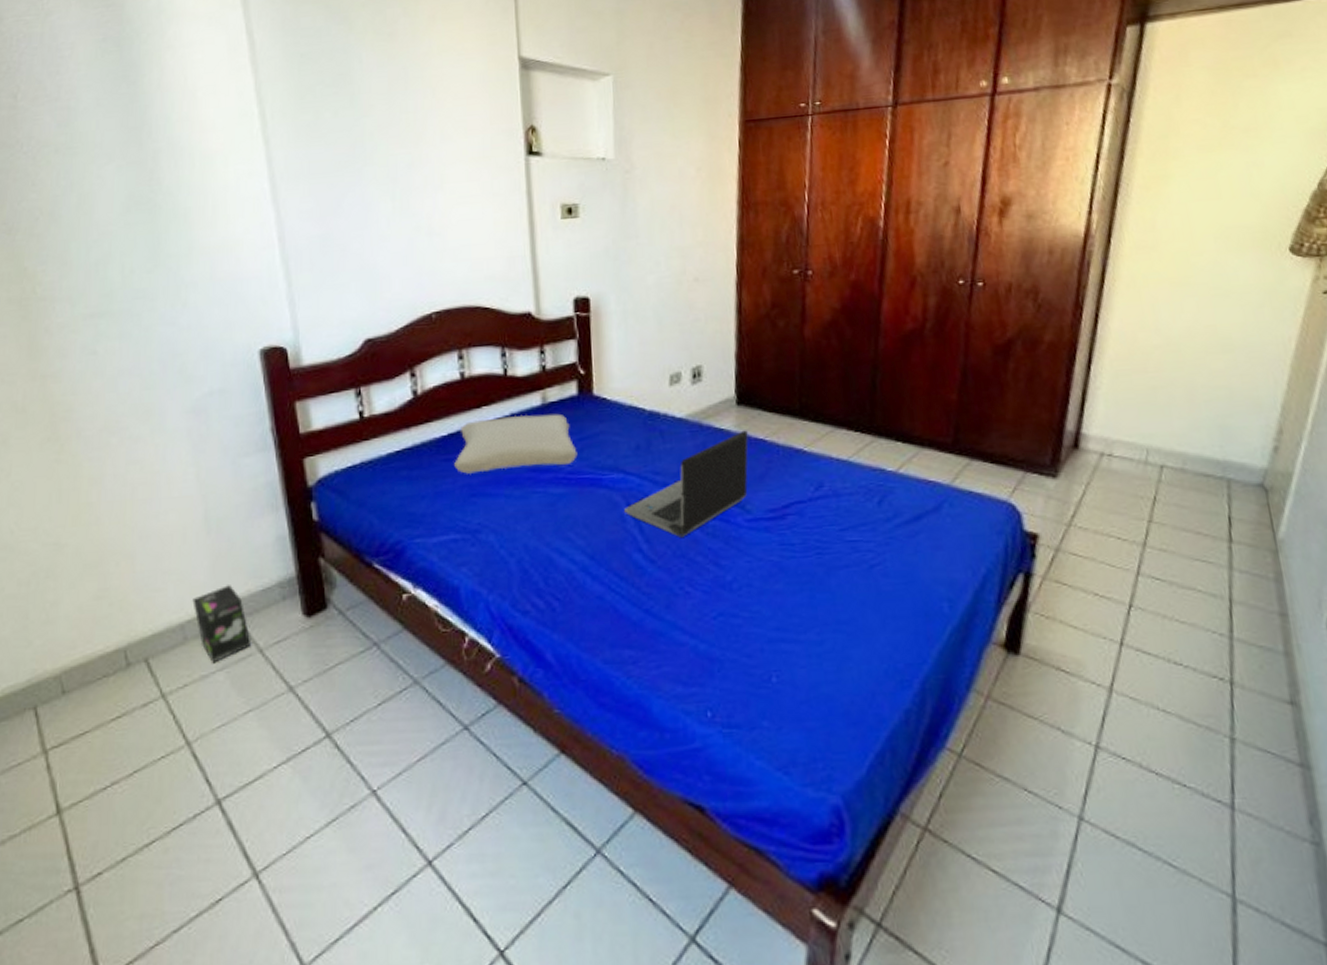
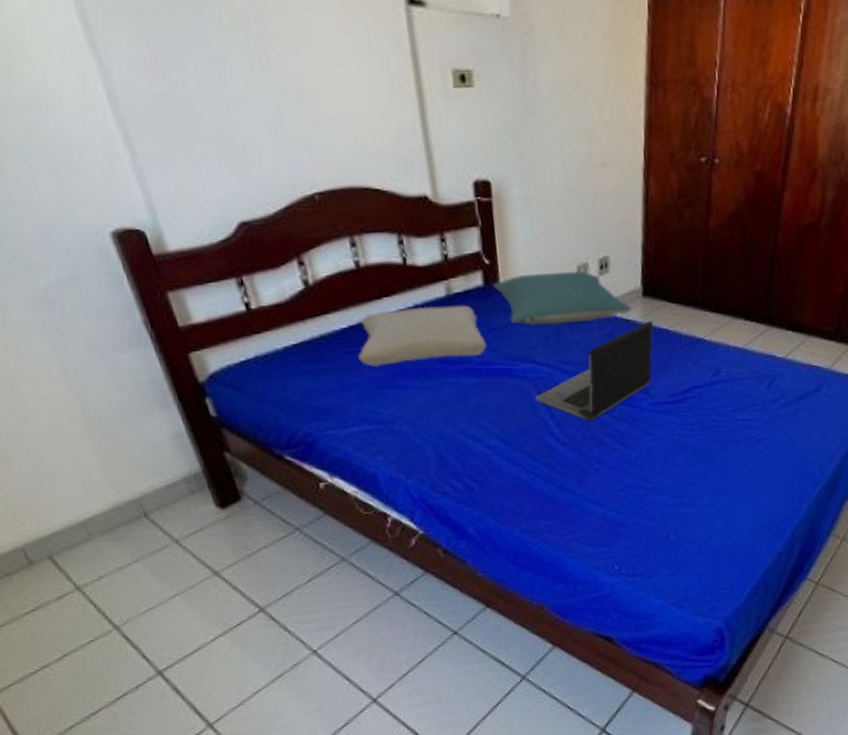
box: present [192,585,252,664] -> none [89,482,166,556]
pillow: none [586,379,726,435] -> present [492,270,632,326]

